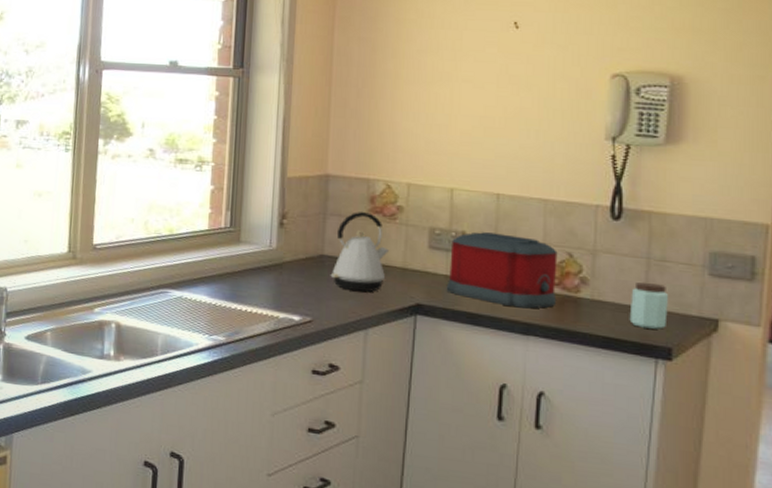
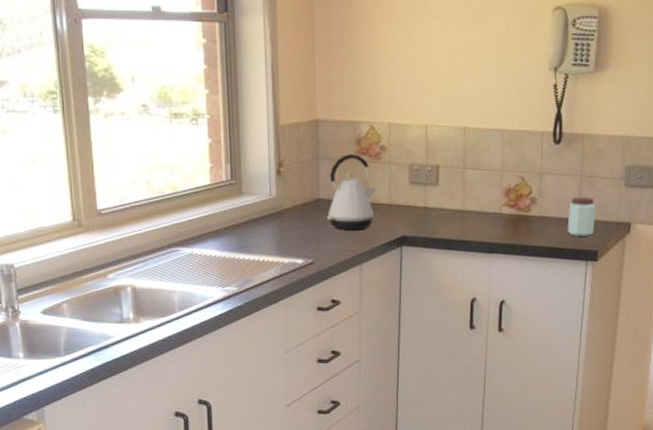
toaster: present [446,232,558,309] -> none [425,164,513,230]

